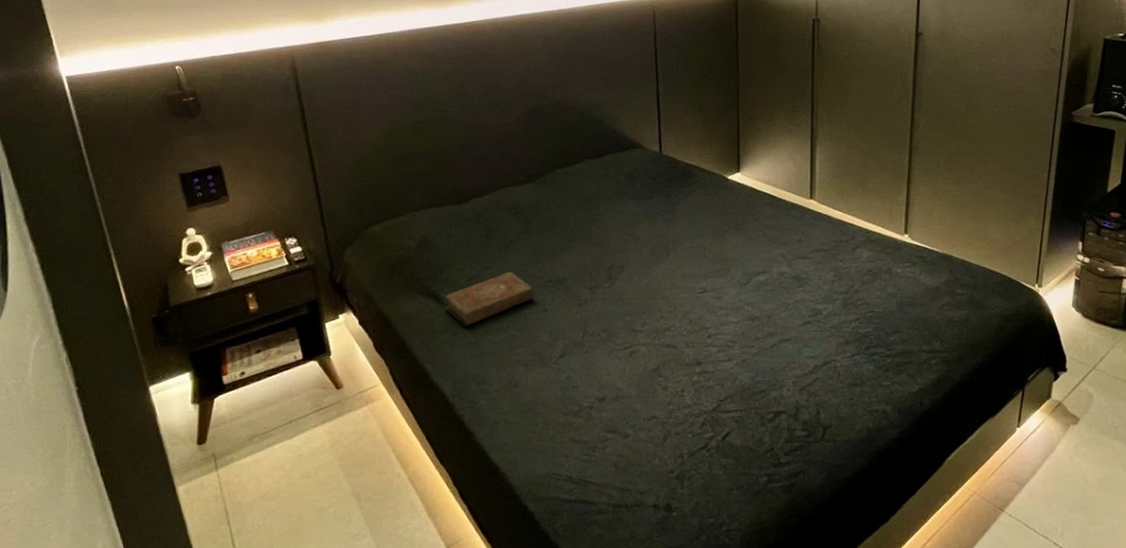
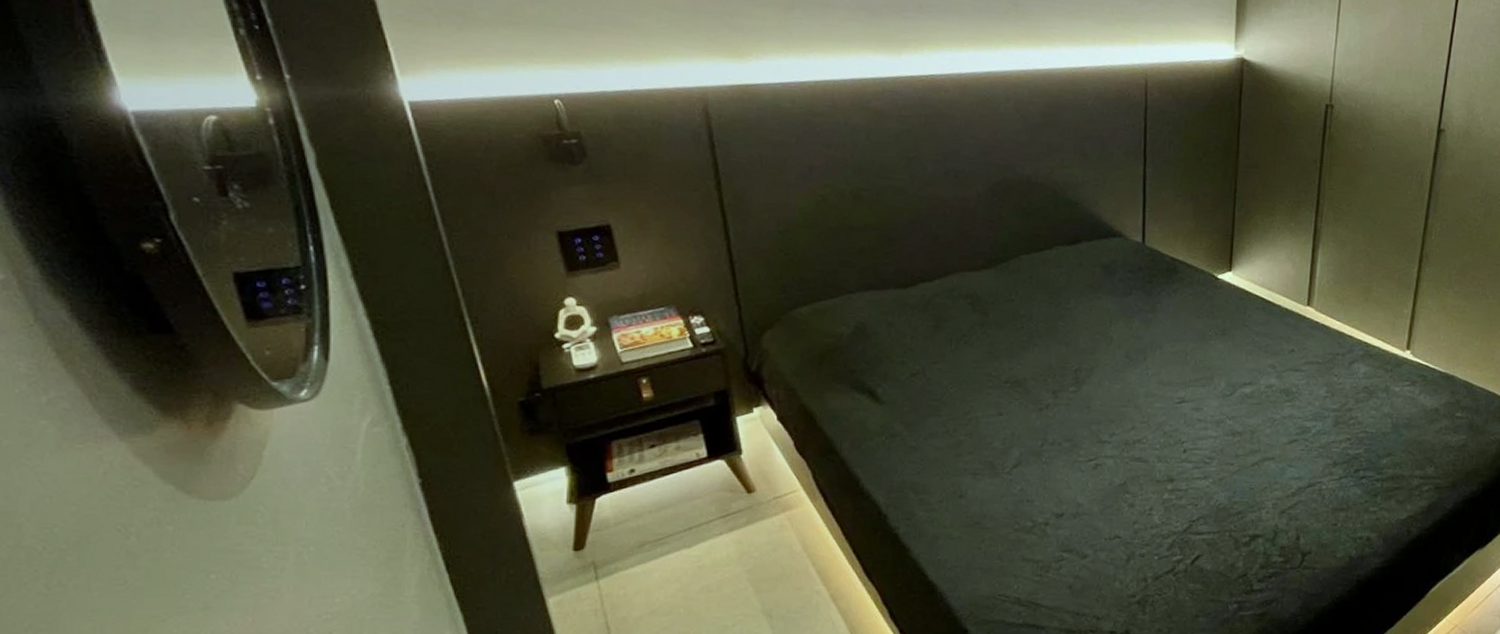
book: present [445,271,535,326] -> none [882,368,989,428]

